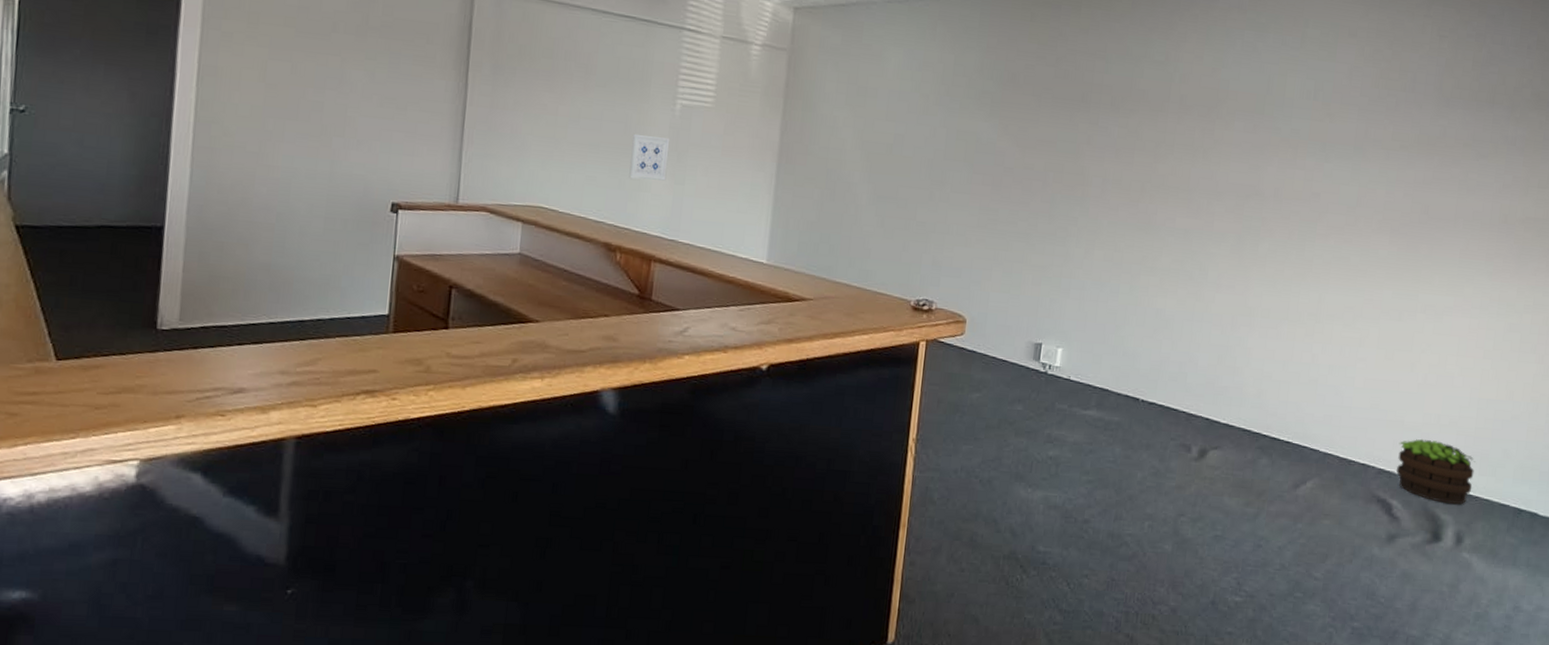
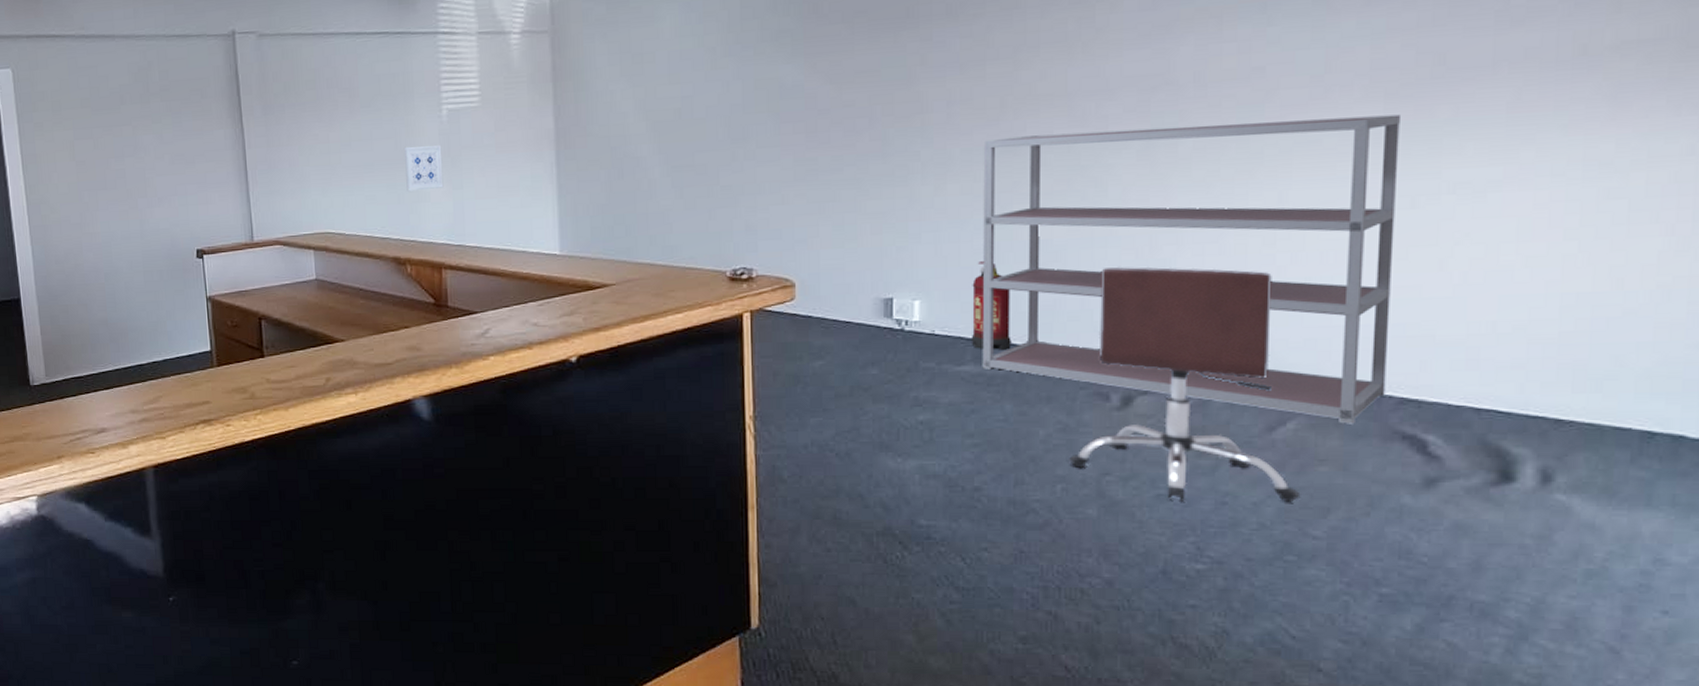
fire extinguisher: none [1096,320,1130,401] -> present [971,261,1011,352]
shelving unit: none [1102,217,1398,487] -> present [982,114,1400,424]
chair: none [1156,338,1309,549] -> present [1069,266,1299,503]
potted plant: present [1395,438,1475,505] -> none [1428,354,1564,434]

